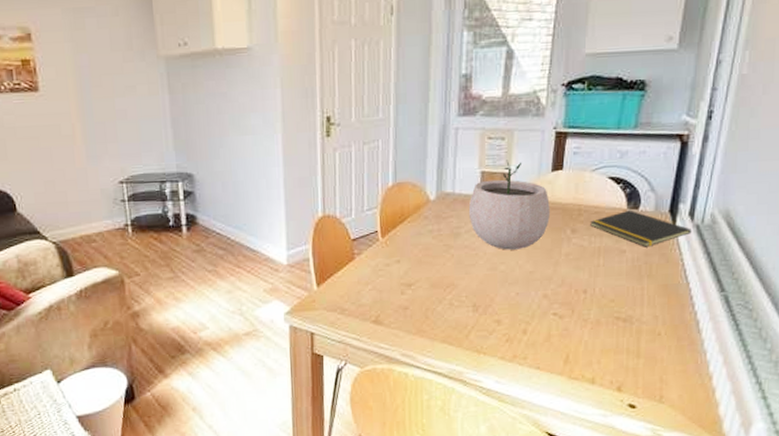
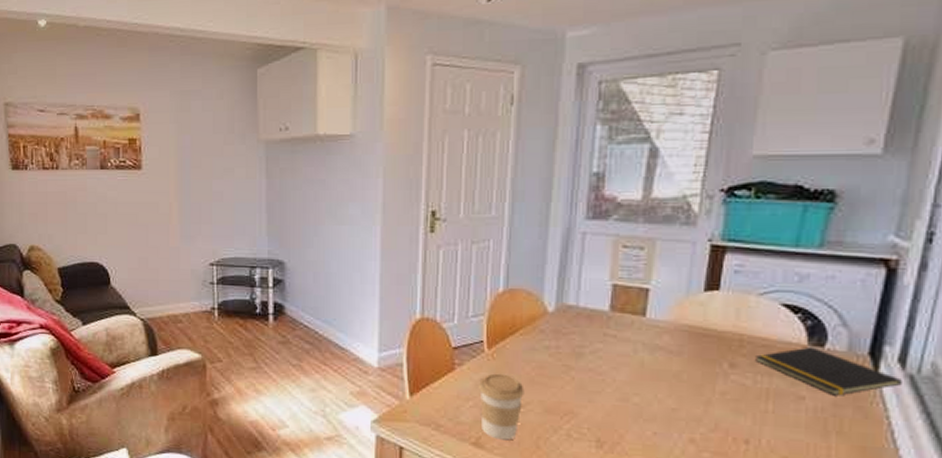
coffee cup: none [376,258,414,316] -> present [479,373,524,441]
plant pot: present [468,160,550,250] -> none [595,273,701,380]

